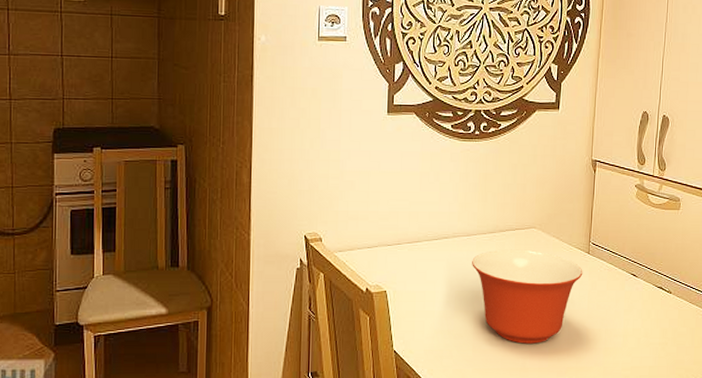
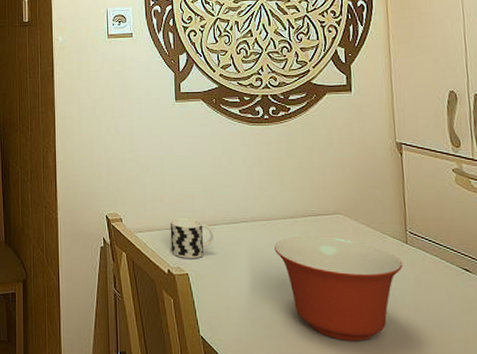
cup: none [371,235,415,276] -> present [170,217,214,259]

